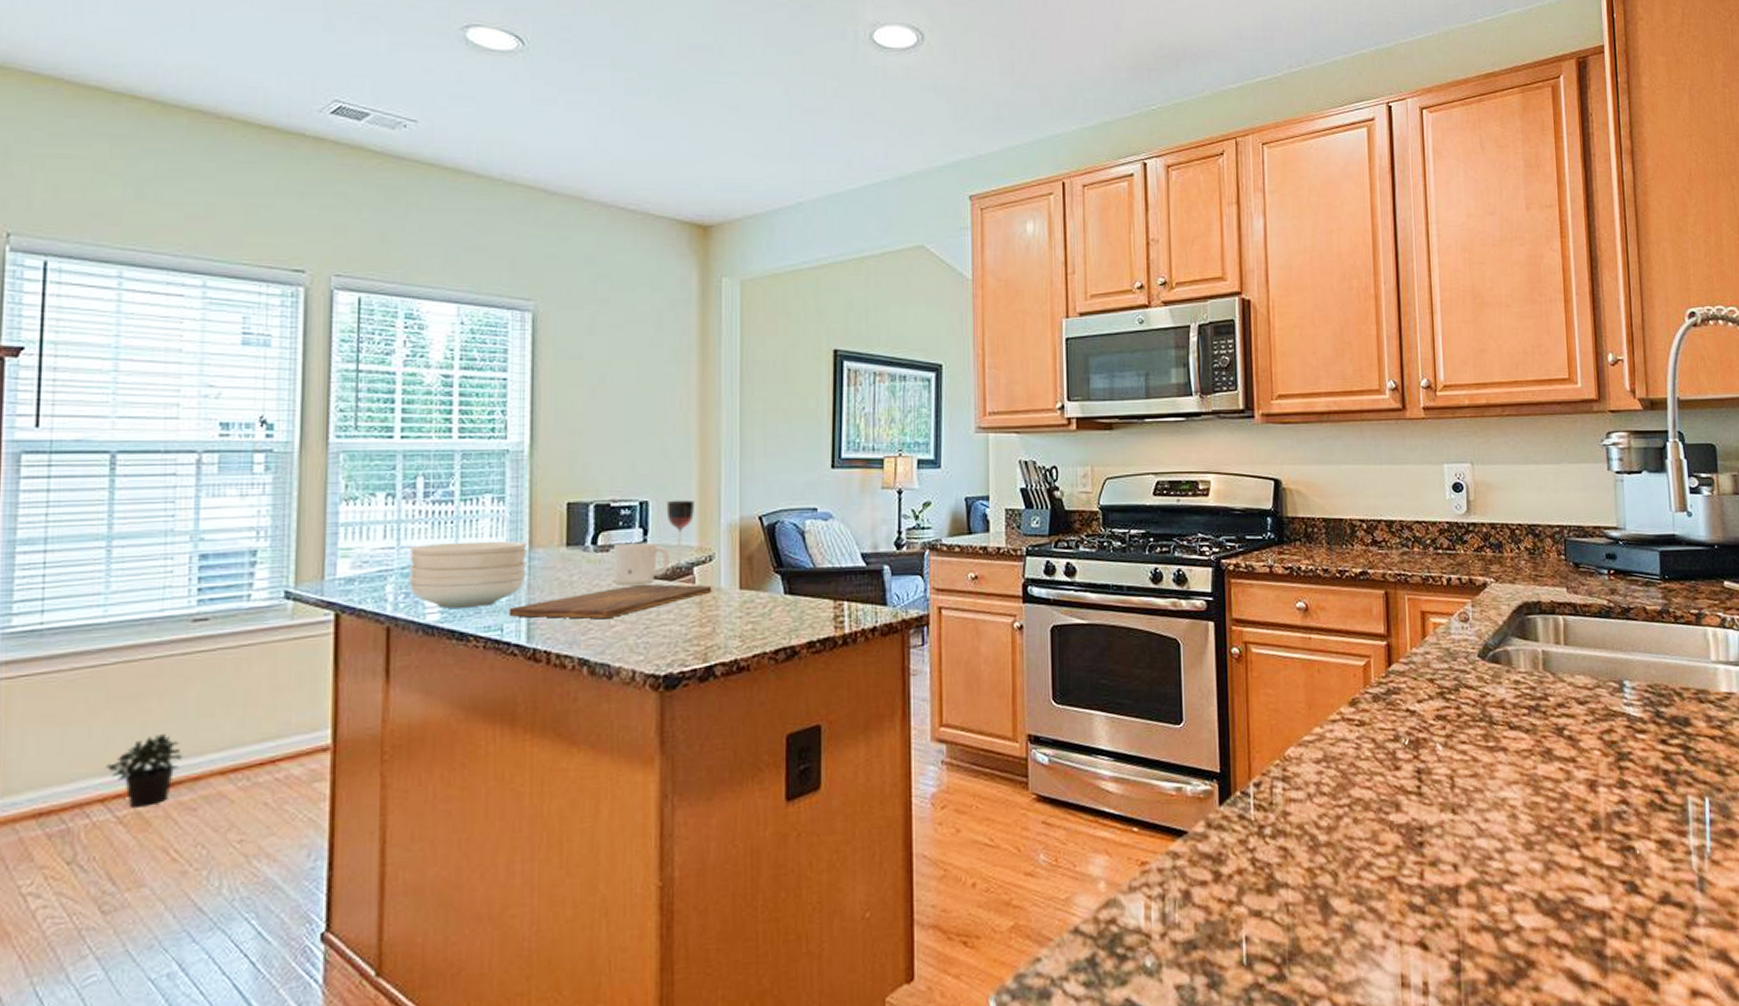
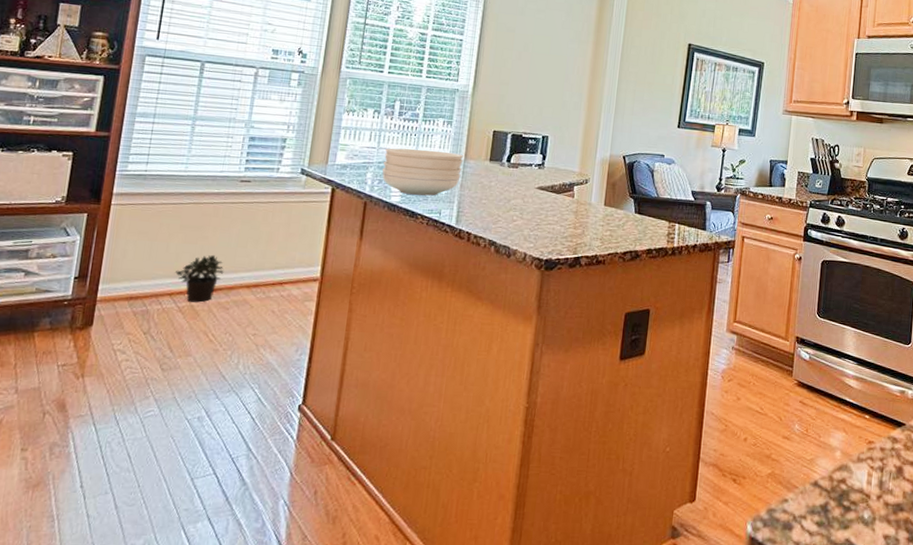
cutting board: present [508,583,712,619] -> none [446,193,585,215]
mug: present [614,542,669,586] -> none [519,163,559,195]
wineglass: present [666,499,696,568] -> none [557,137,581,186]

